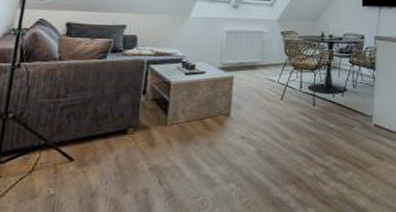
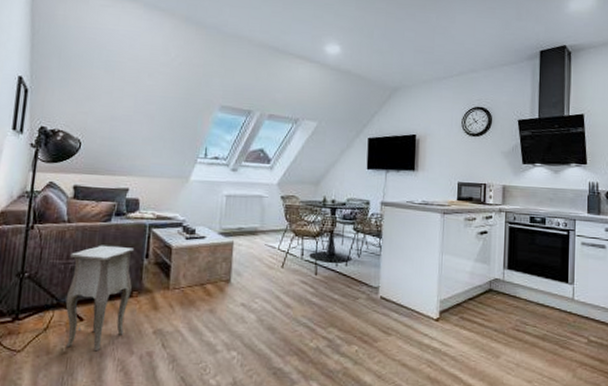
side table: none [54,82,132,192] -> present [65,245,135,352]

